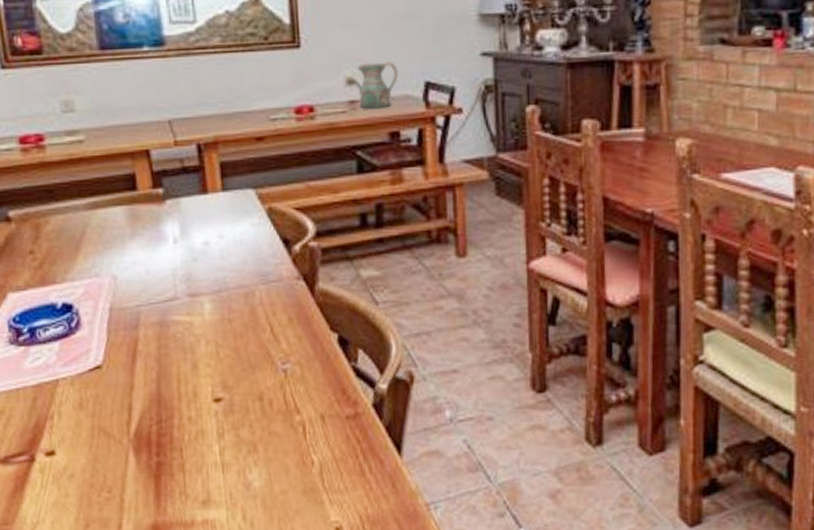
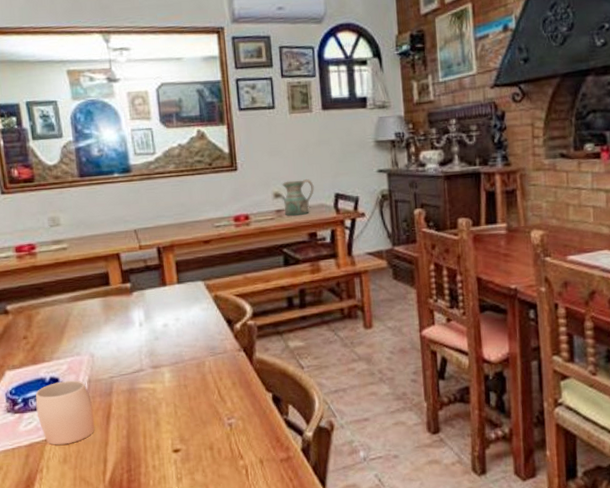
mug: none [44,308,118,387] -> present [35,380,95,445]

